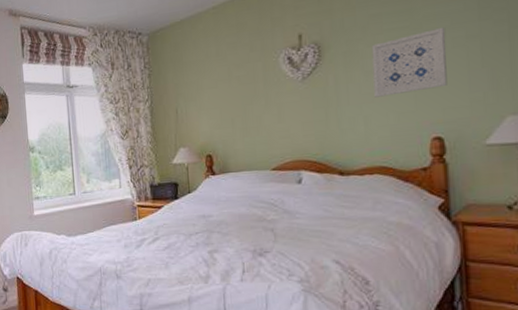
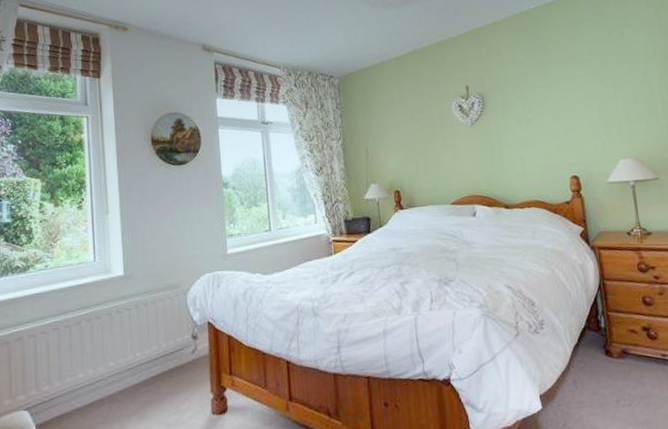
wall art: present [371,26,447,98] -> none [521,87,578,142]

